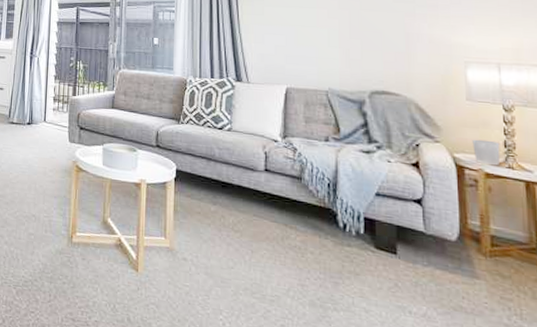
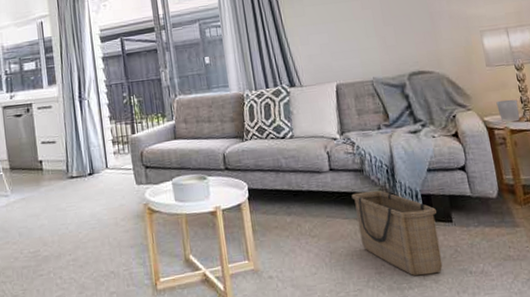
basket: none [284,199,379,303] -> present [351,190,443,276]

